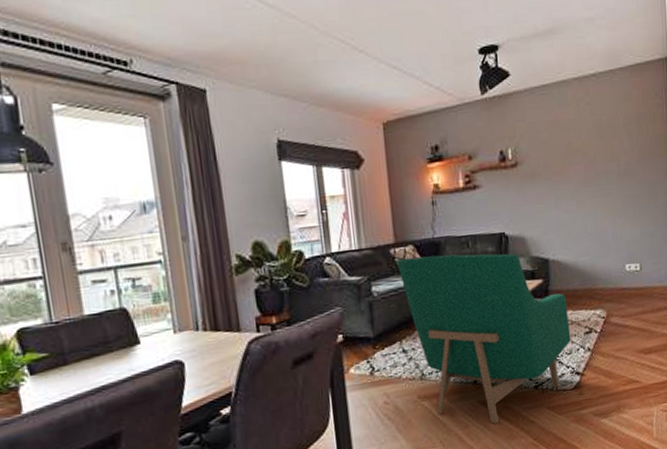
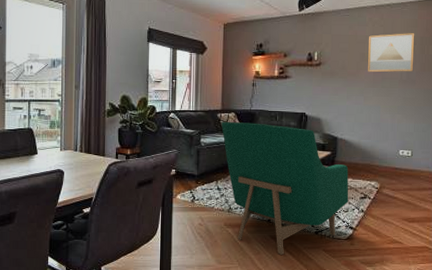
wall art: none [574,109,632,168] -> present [368,33,415,73]

